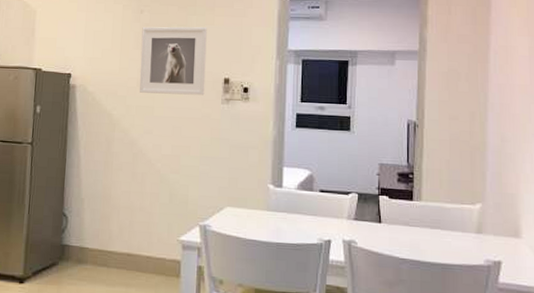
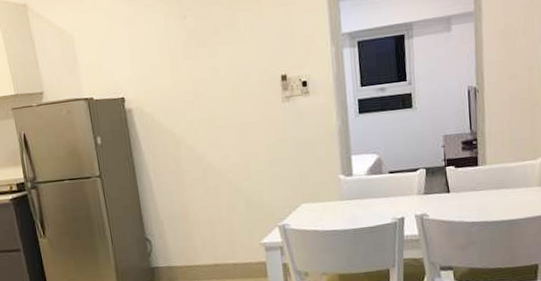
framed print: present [139,26,207,95] -> none [188,23,264,105]

